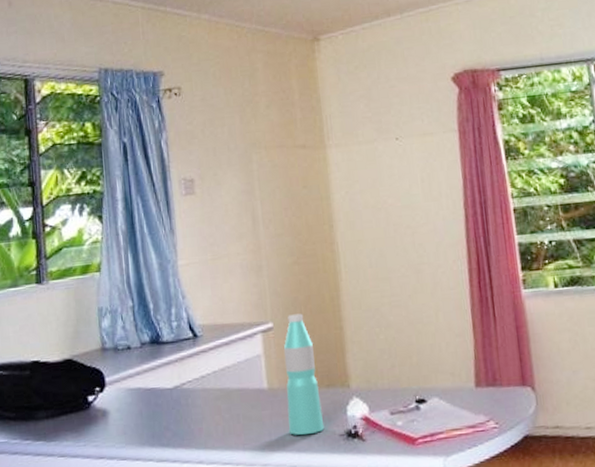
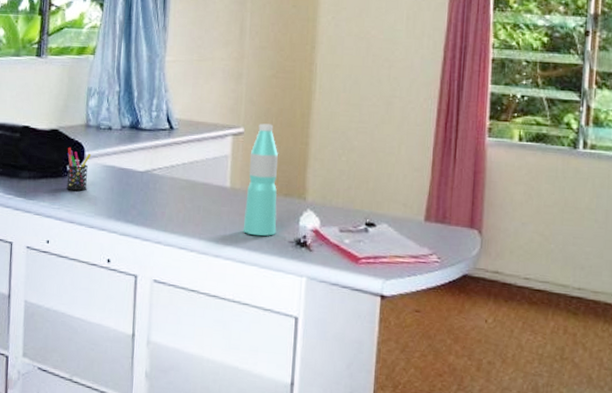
pen holder: none [85,376,113,423] -> present [66,148,92,191]

